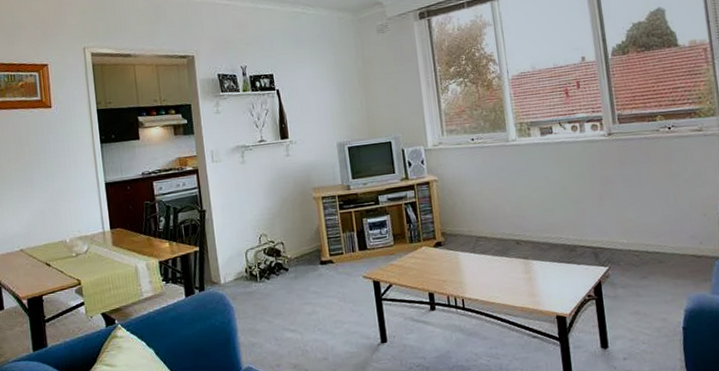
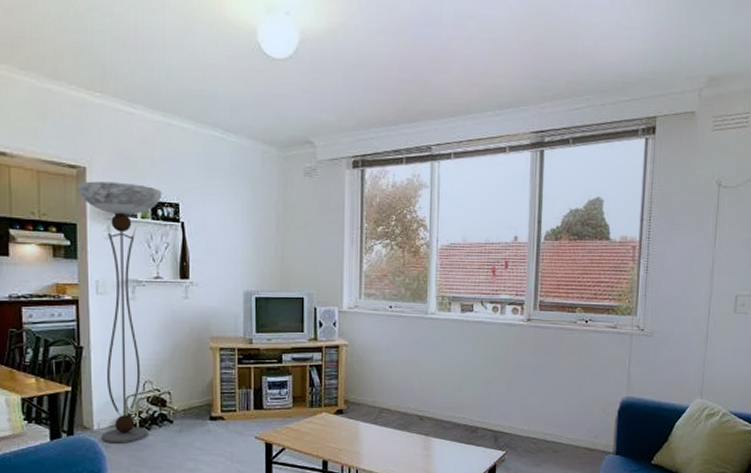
floor lamp: none [188,63,268,295] -> present [76,181,162,443]

